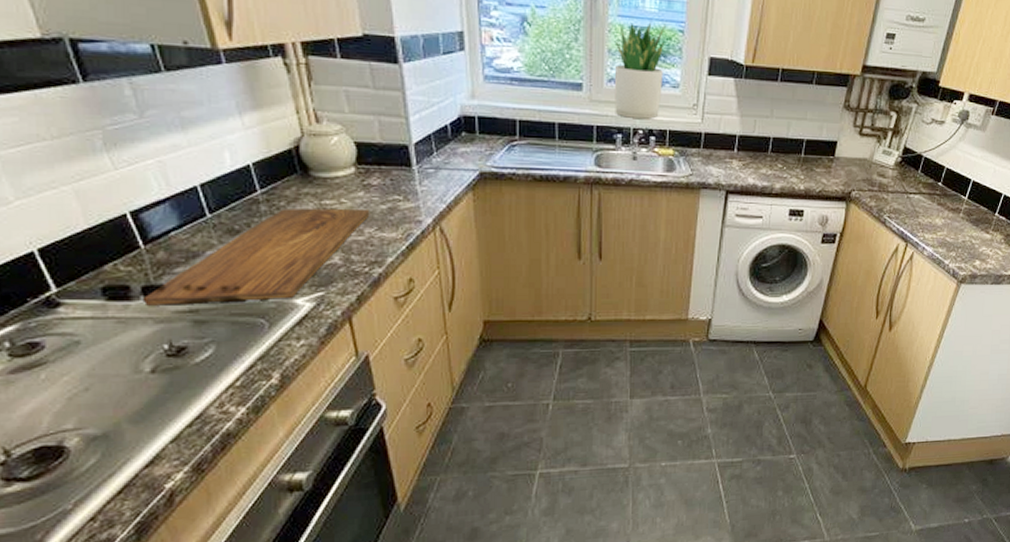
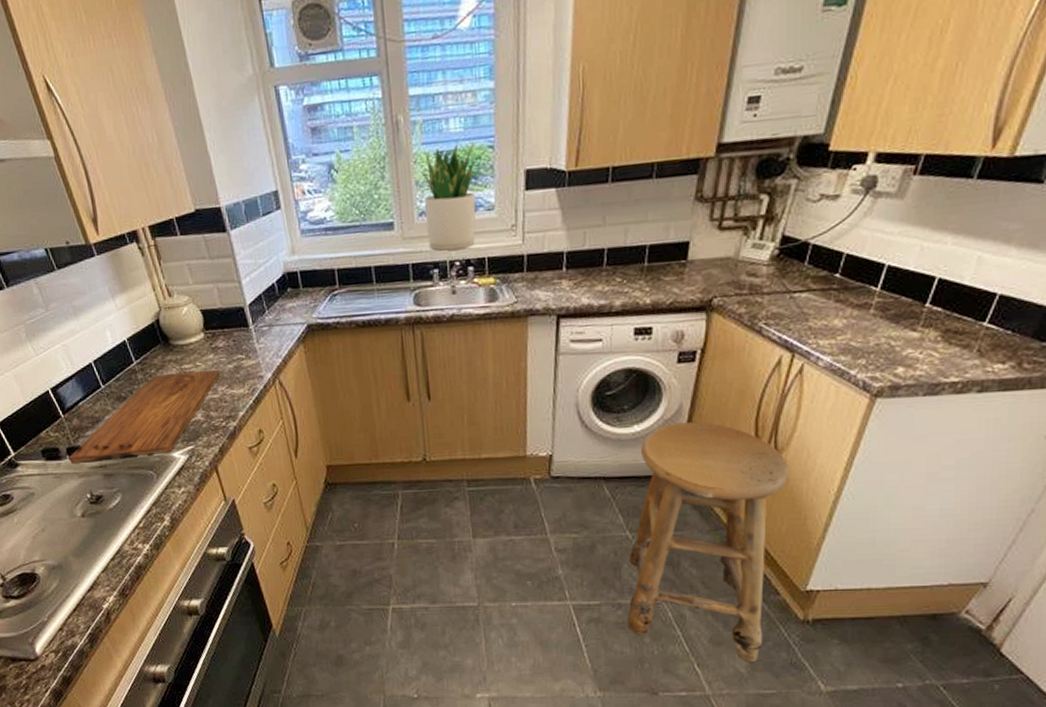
step stool: none [765,295,899,508] -> present [628,422,790,662]

